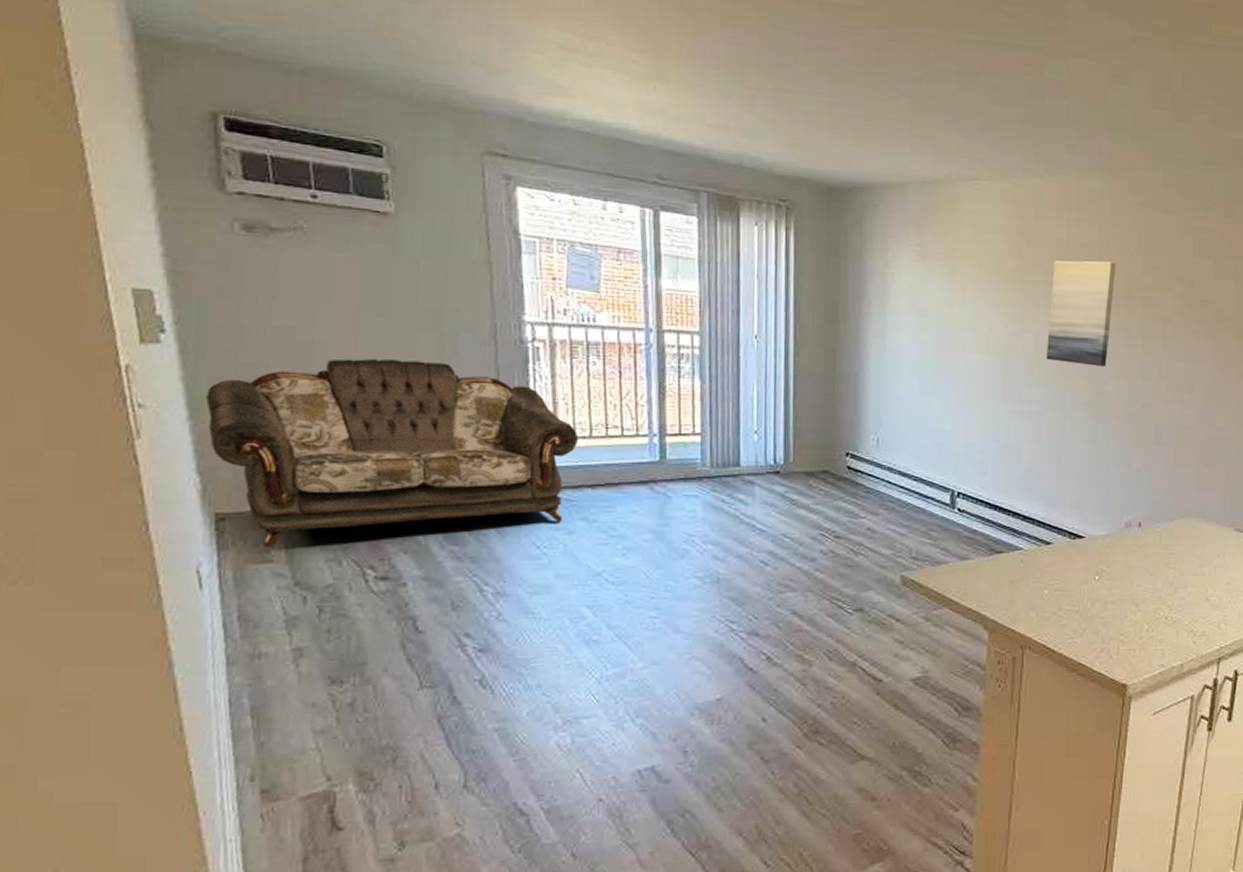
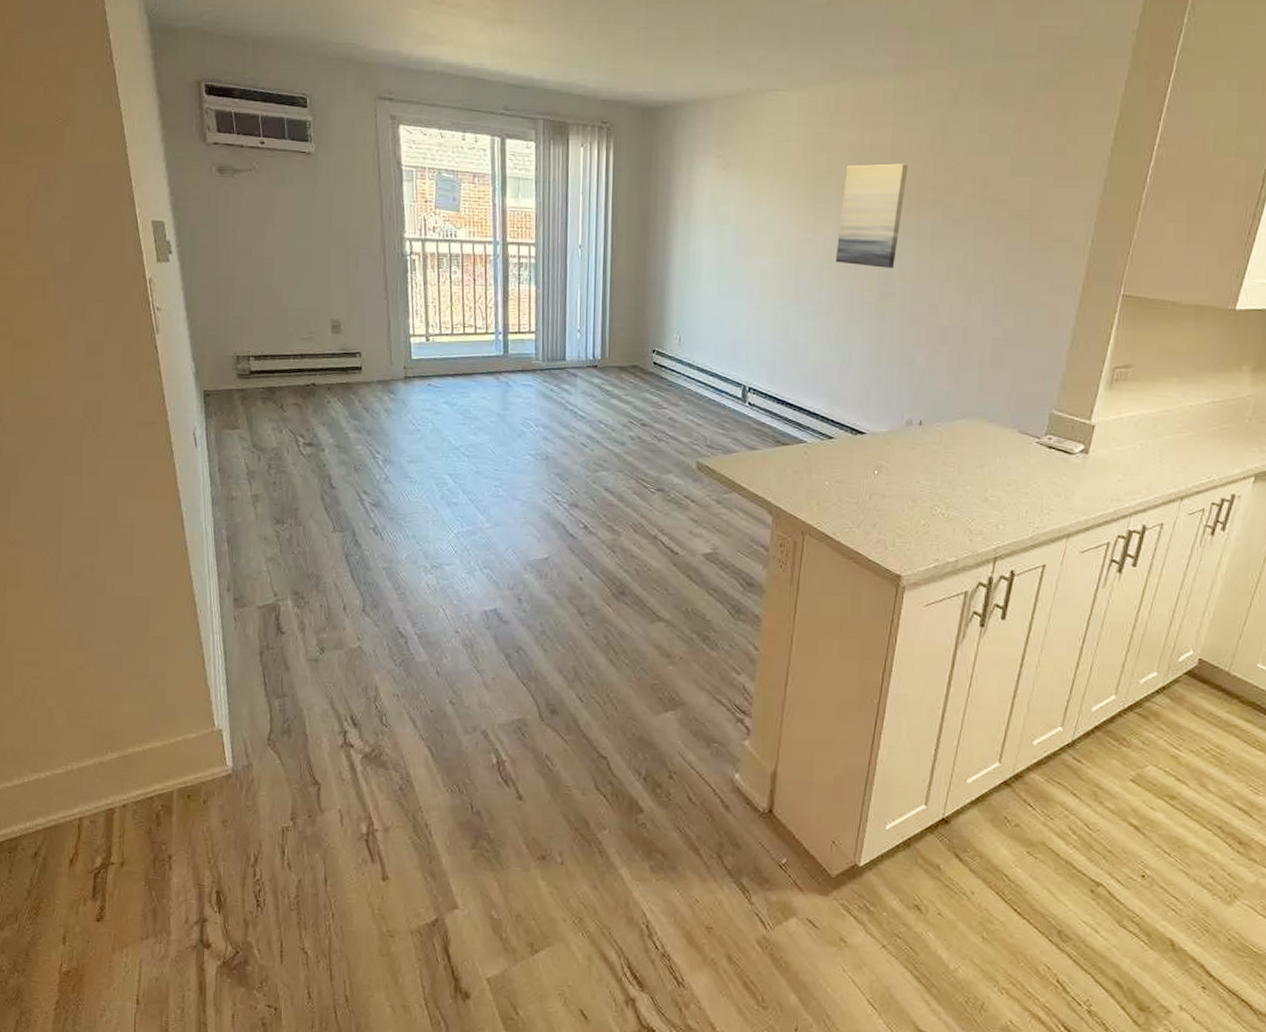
sofa: present [206,358,579,547] -> none [197,271,444,417]

